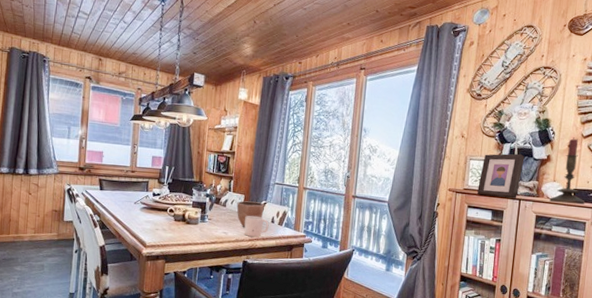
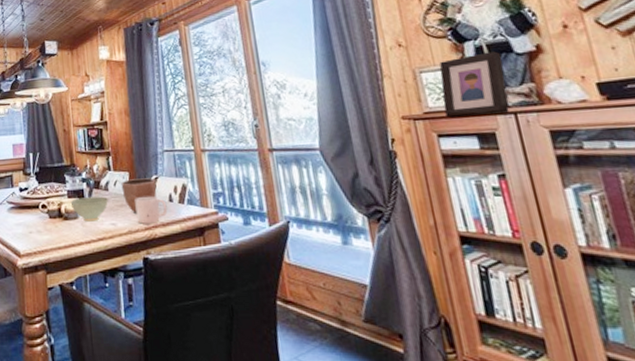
bowl: none [194,209,225,229] -> present [70,196,109,222]
candle: present [549,137,585,205] -> none [562,13,624,107]

